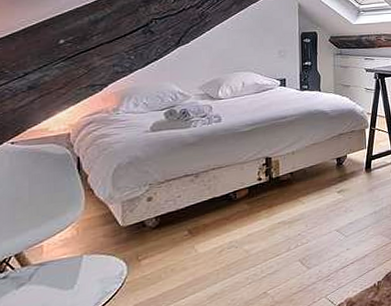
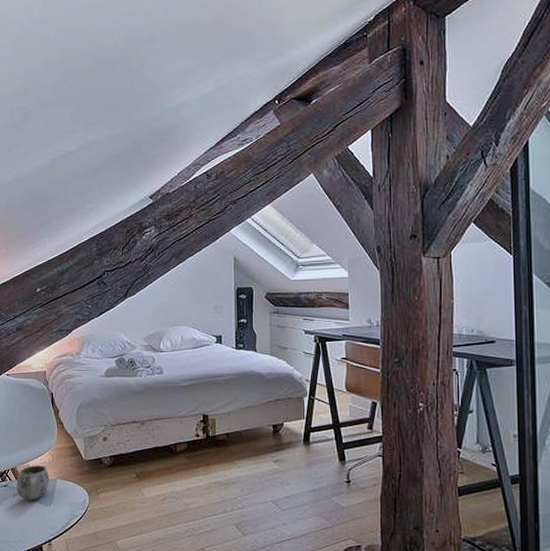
mug: none [22,243,73,289] -> present [16,465,50,500]

